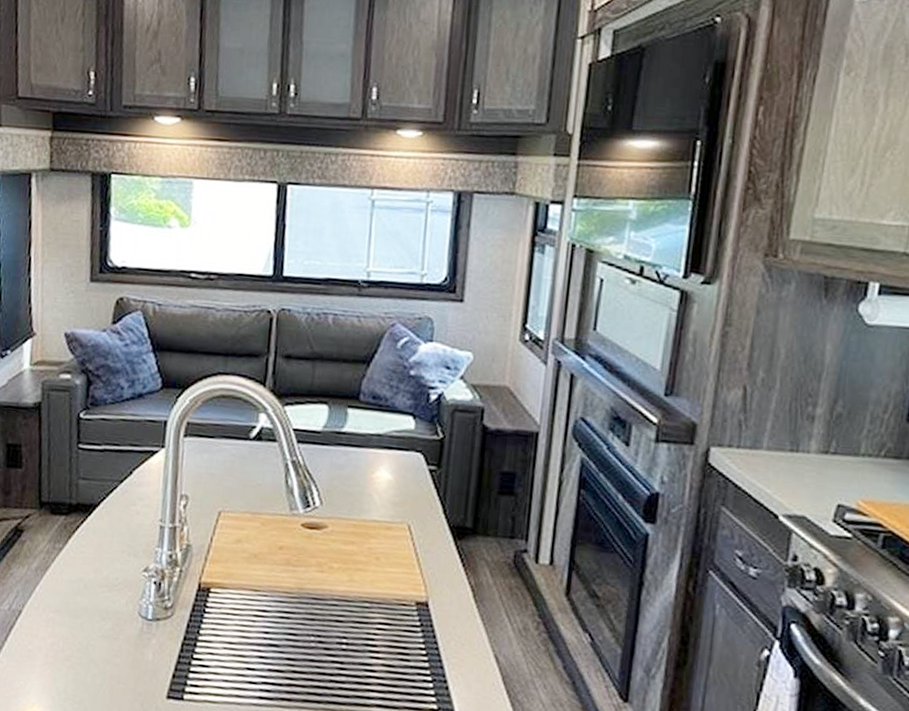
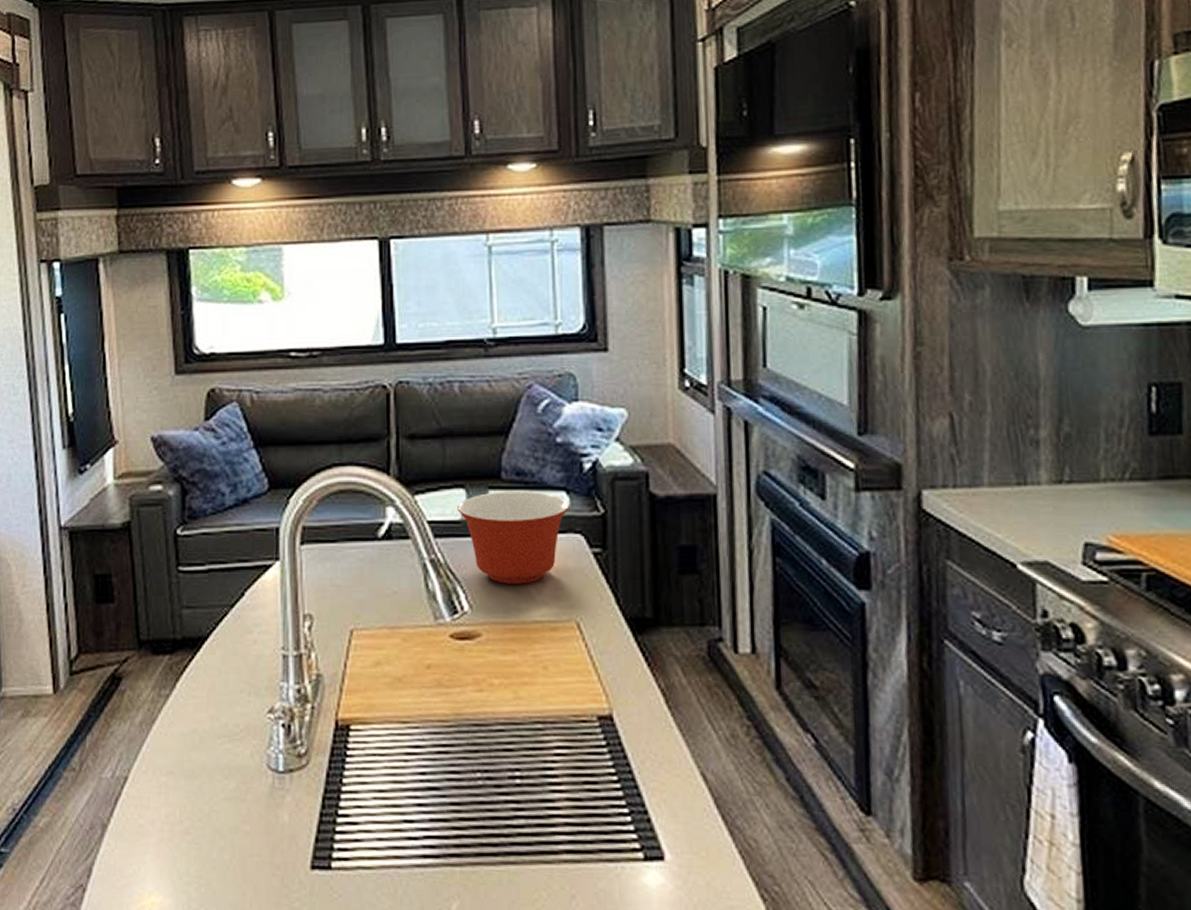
mixing bowl: none [319,410,415,489] -> present [457,492,570,584]

